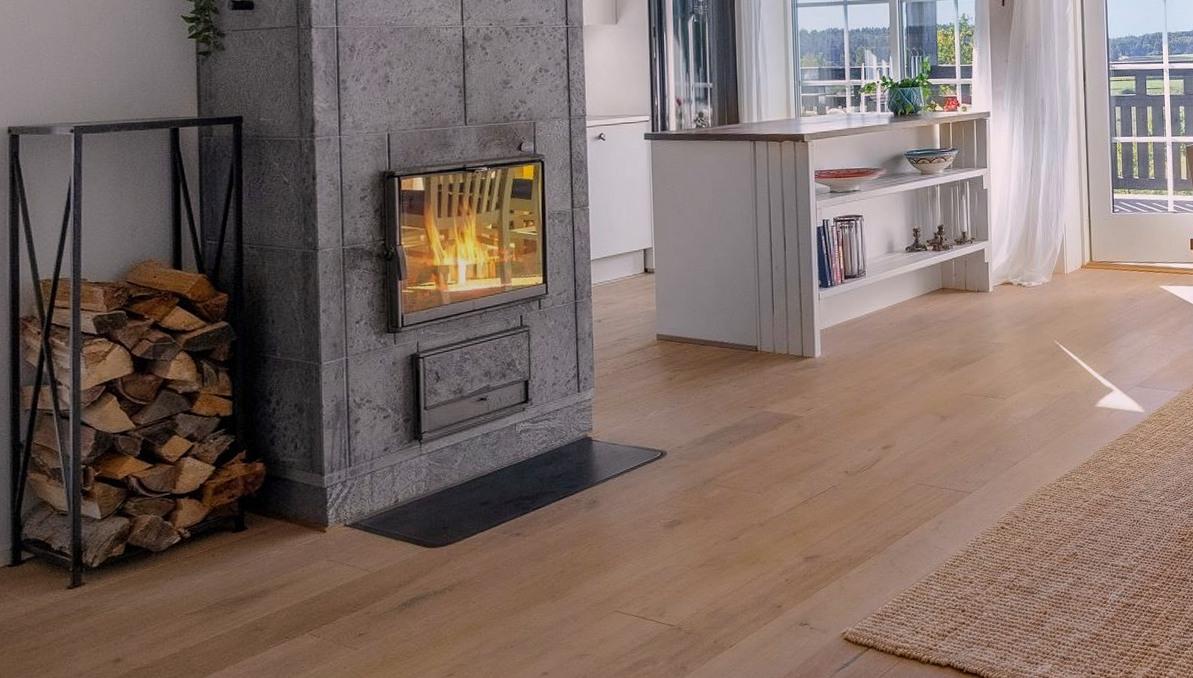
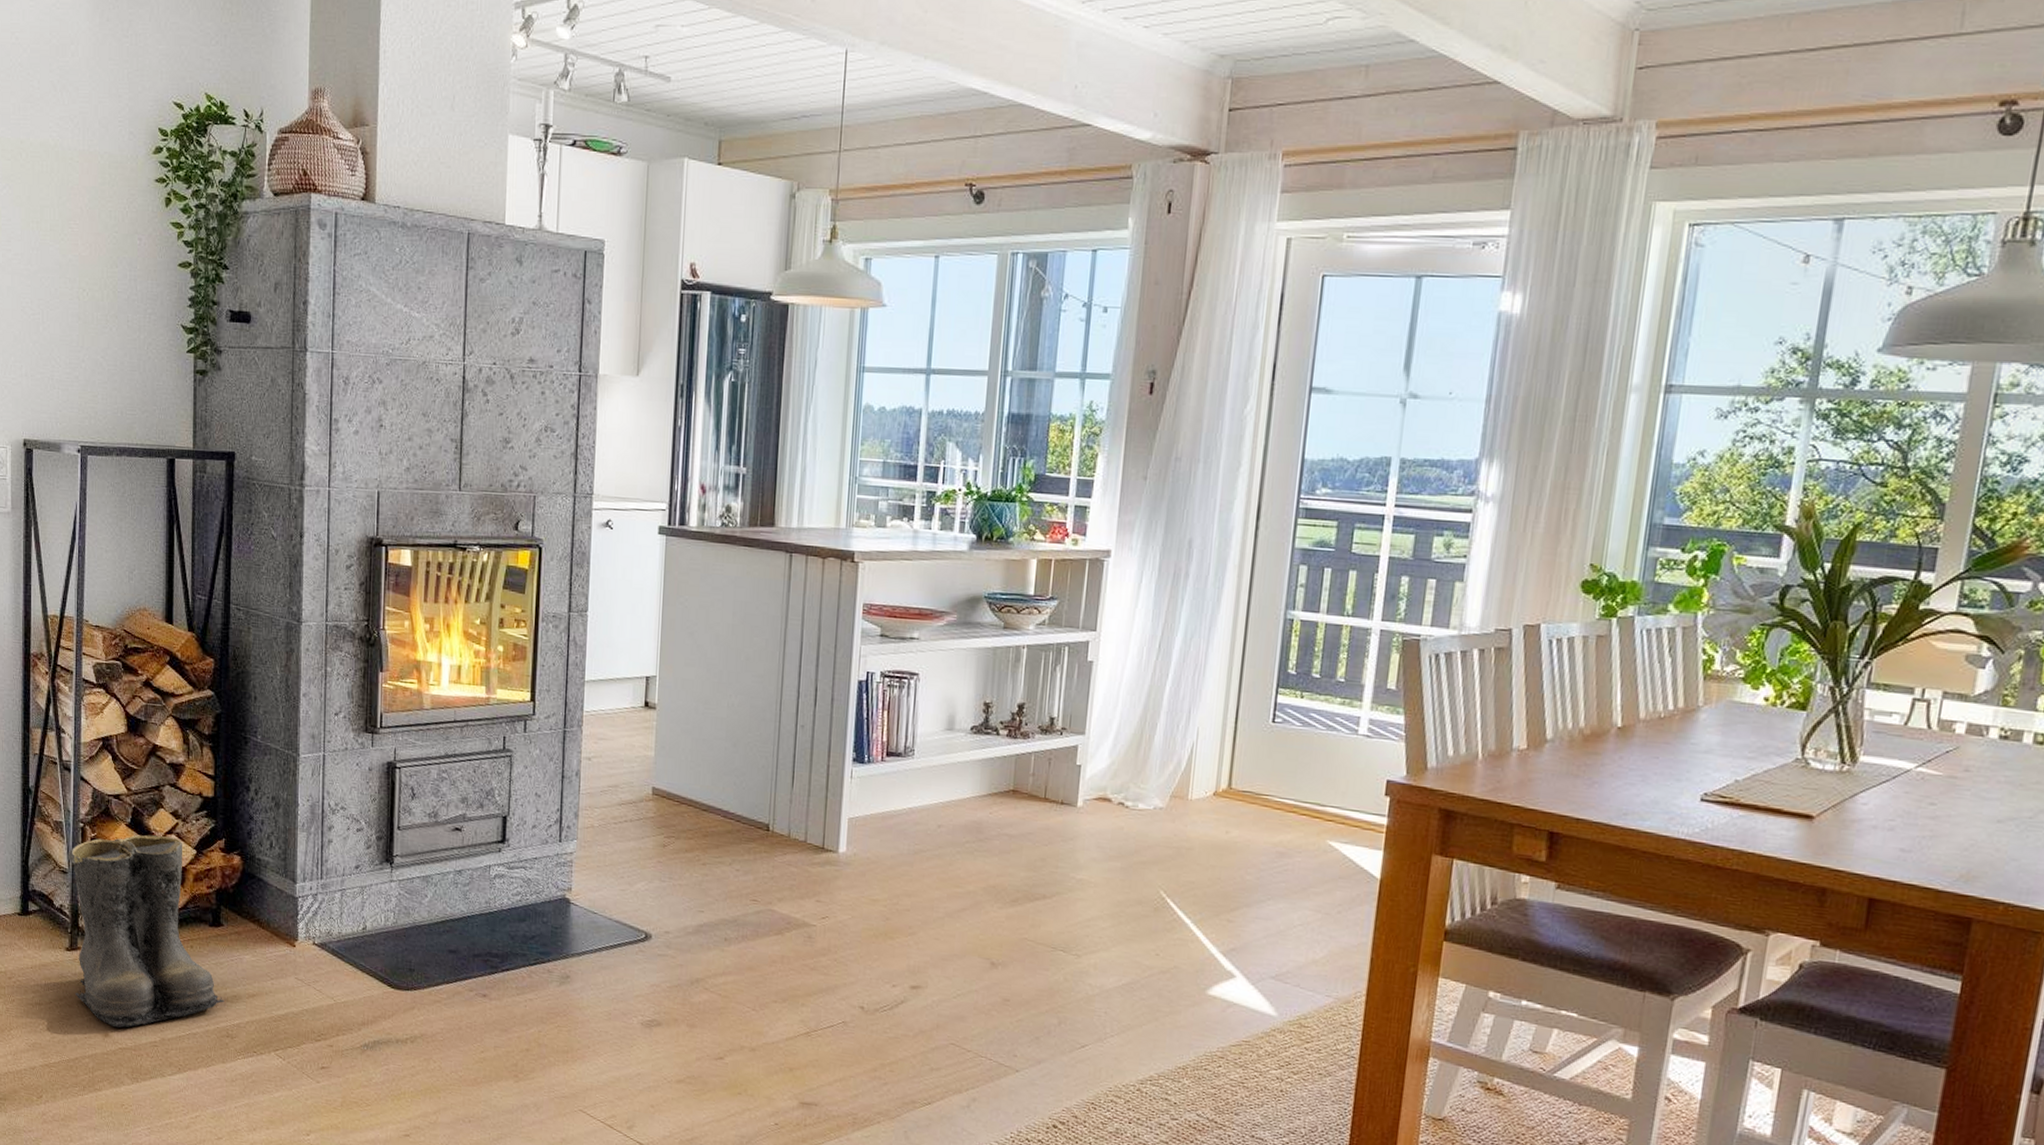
boots: none [67,459,252,651] -> present [67,834,224,1028]

